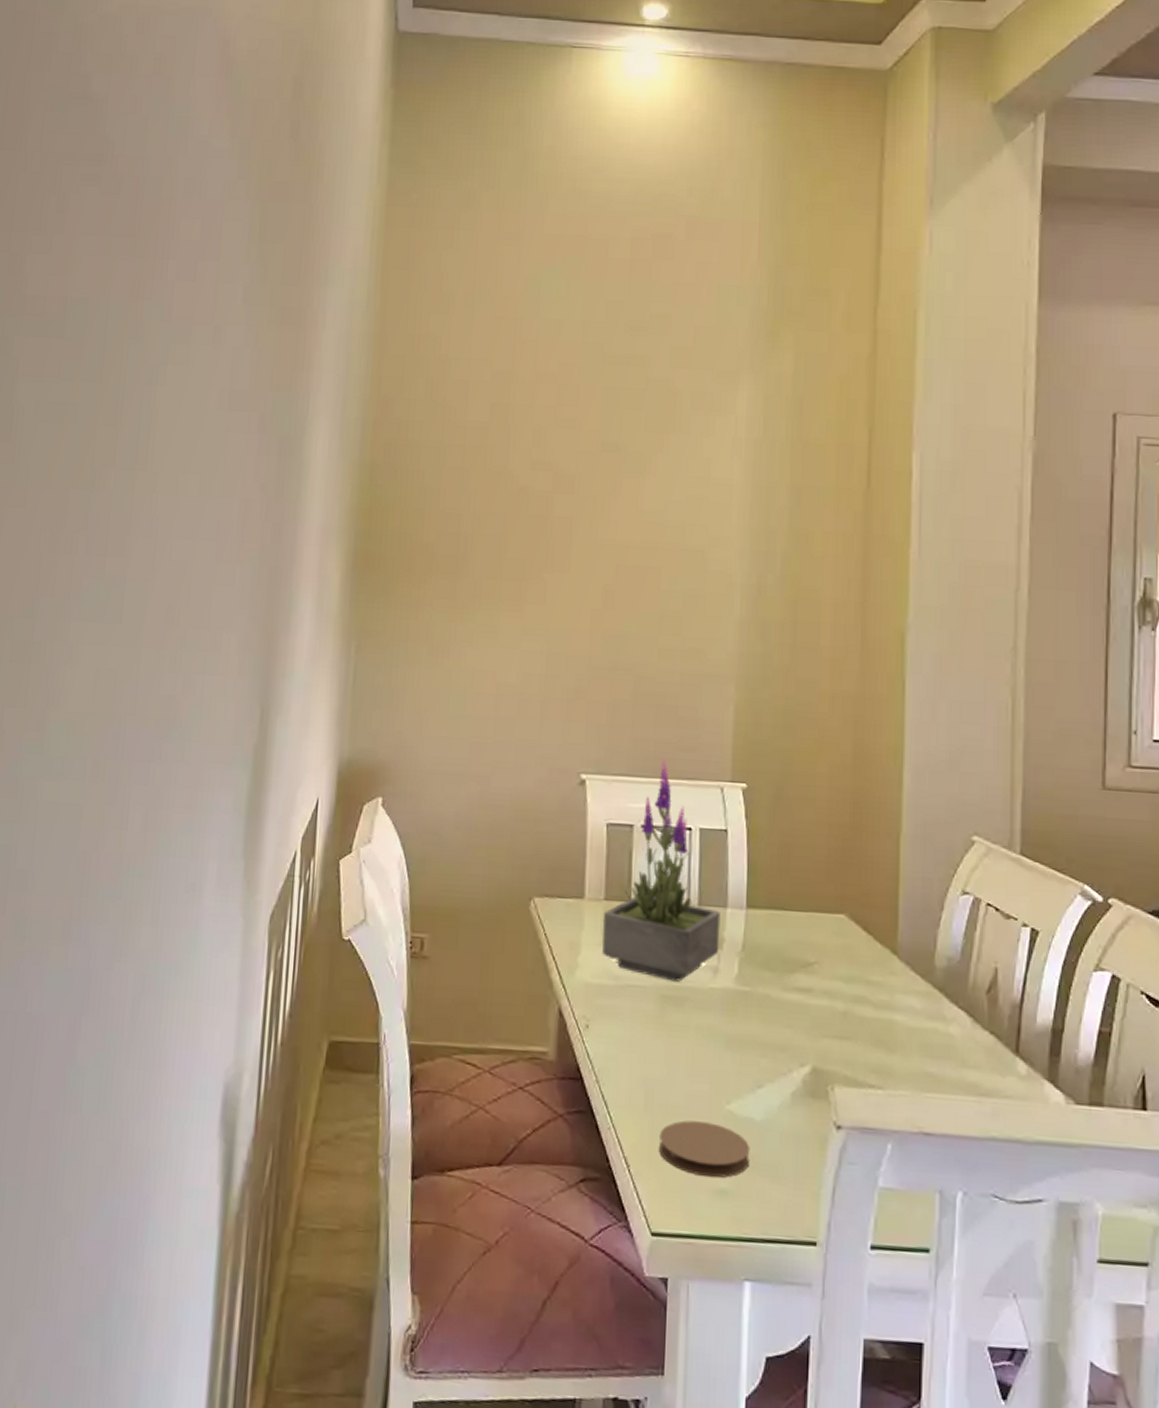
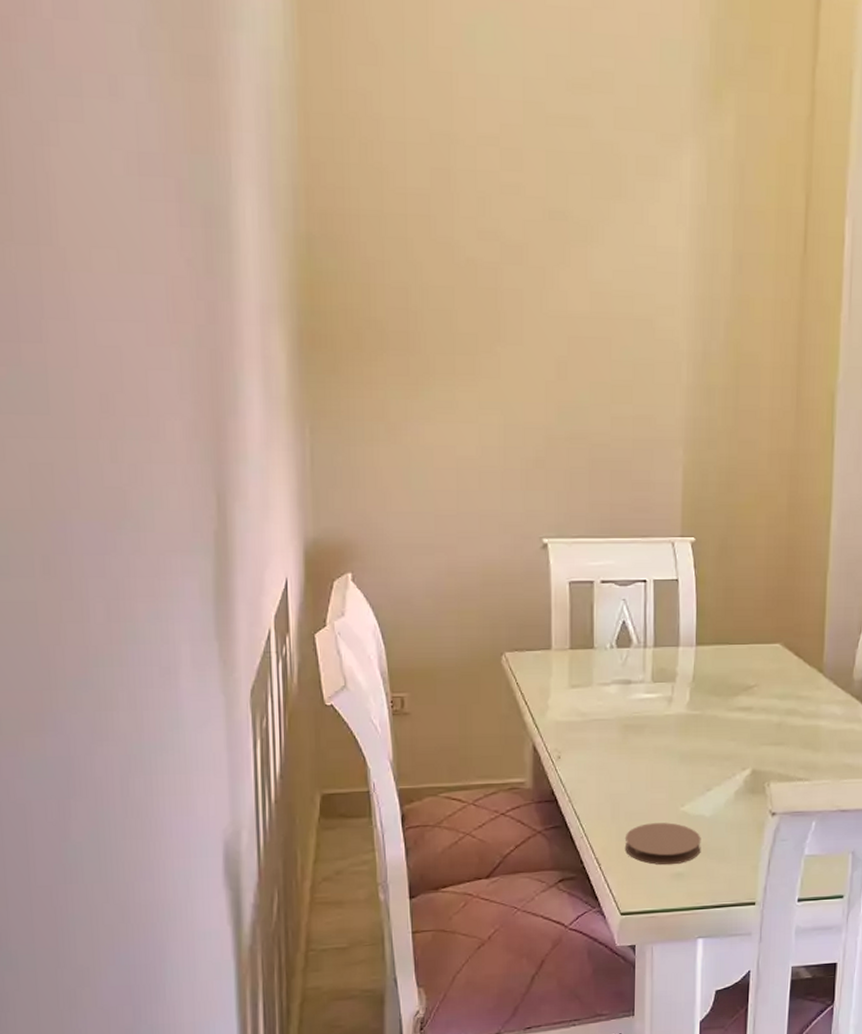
potted plant: present [602,759,721,982] -> none [569,520,674,713]

